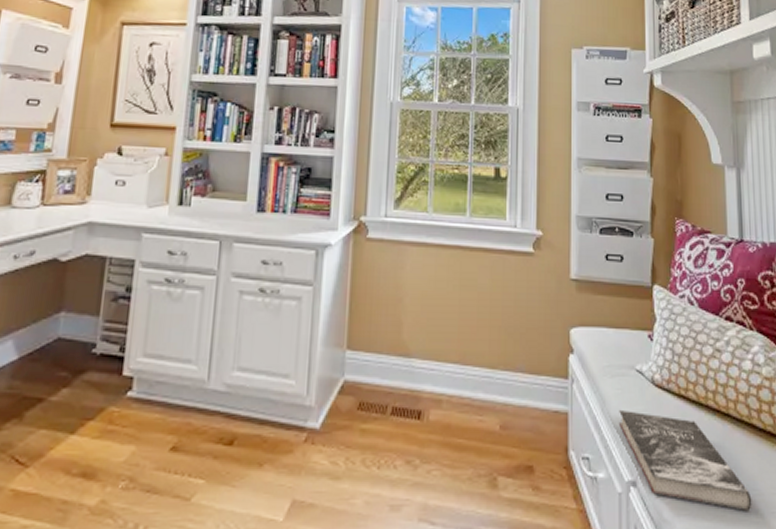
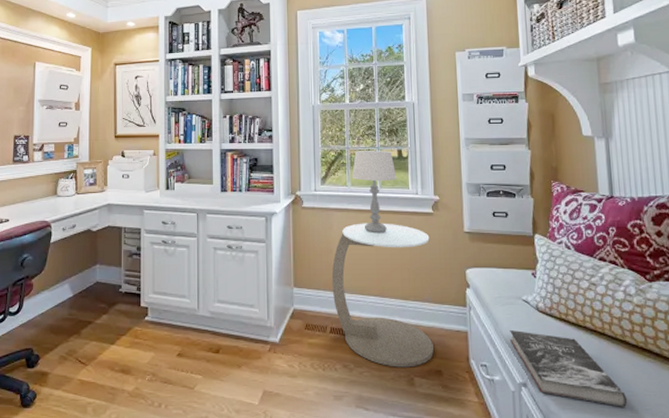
side table: none [398,263,528,463] -> present [331,223,434,368]
table lamp: none [434,166,492,278] -> present [351,150,397,234]

